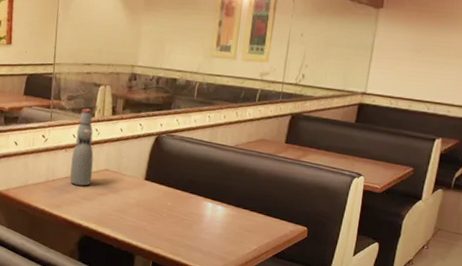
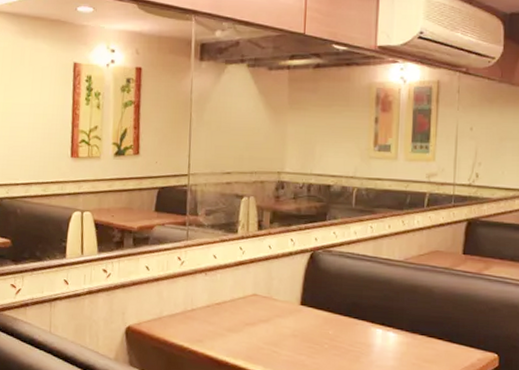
bottle: present [70,109,94,186] -> none [212,224,239,316]

